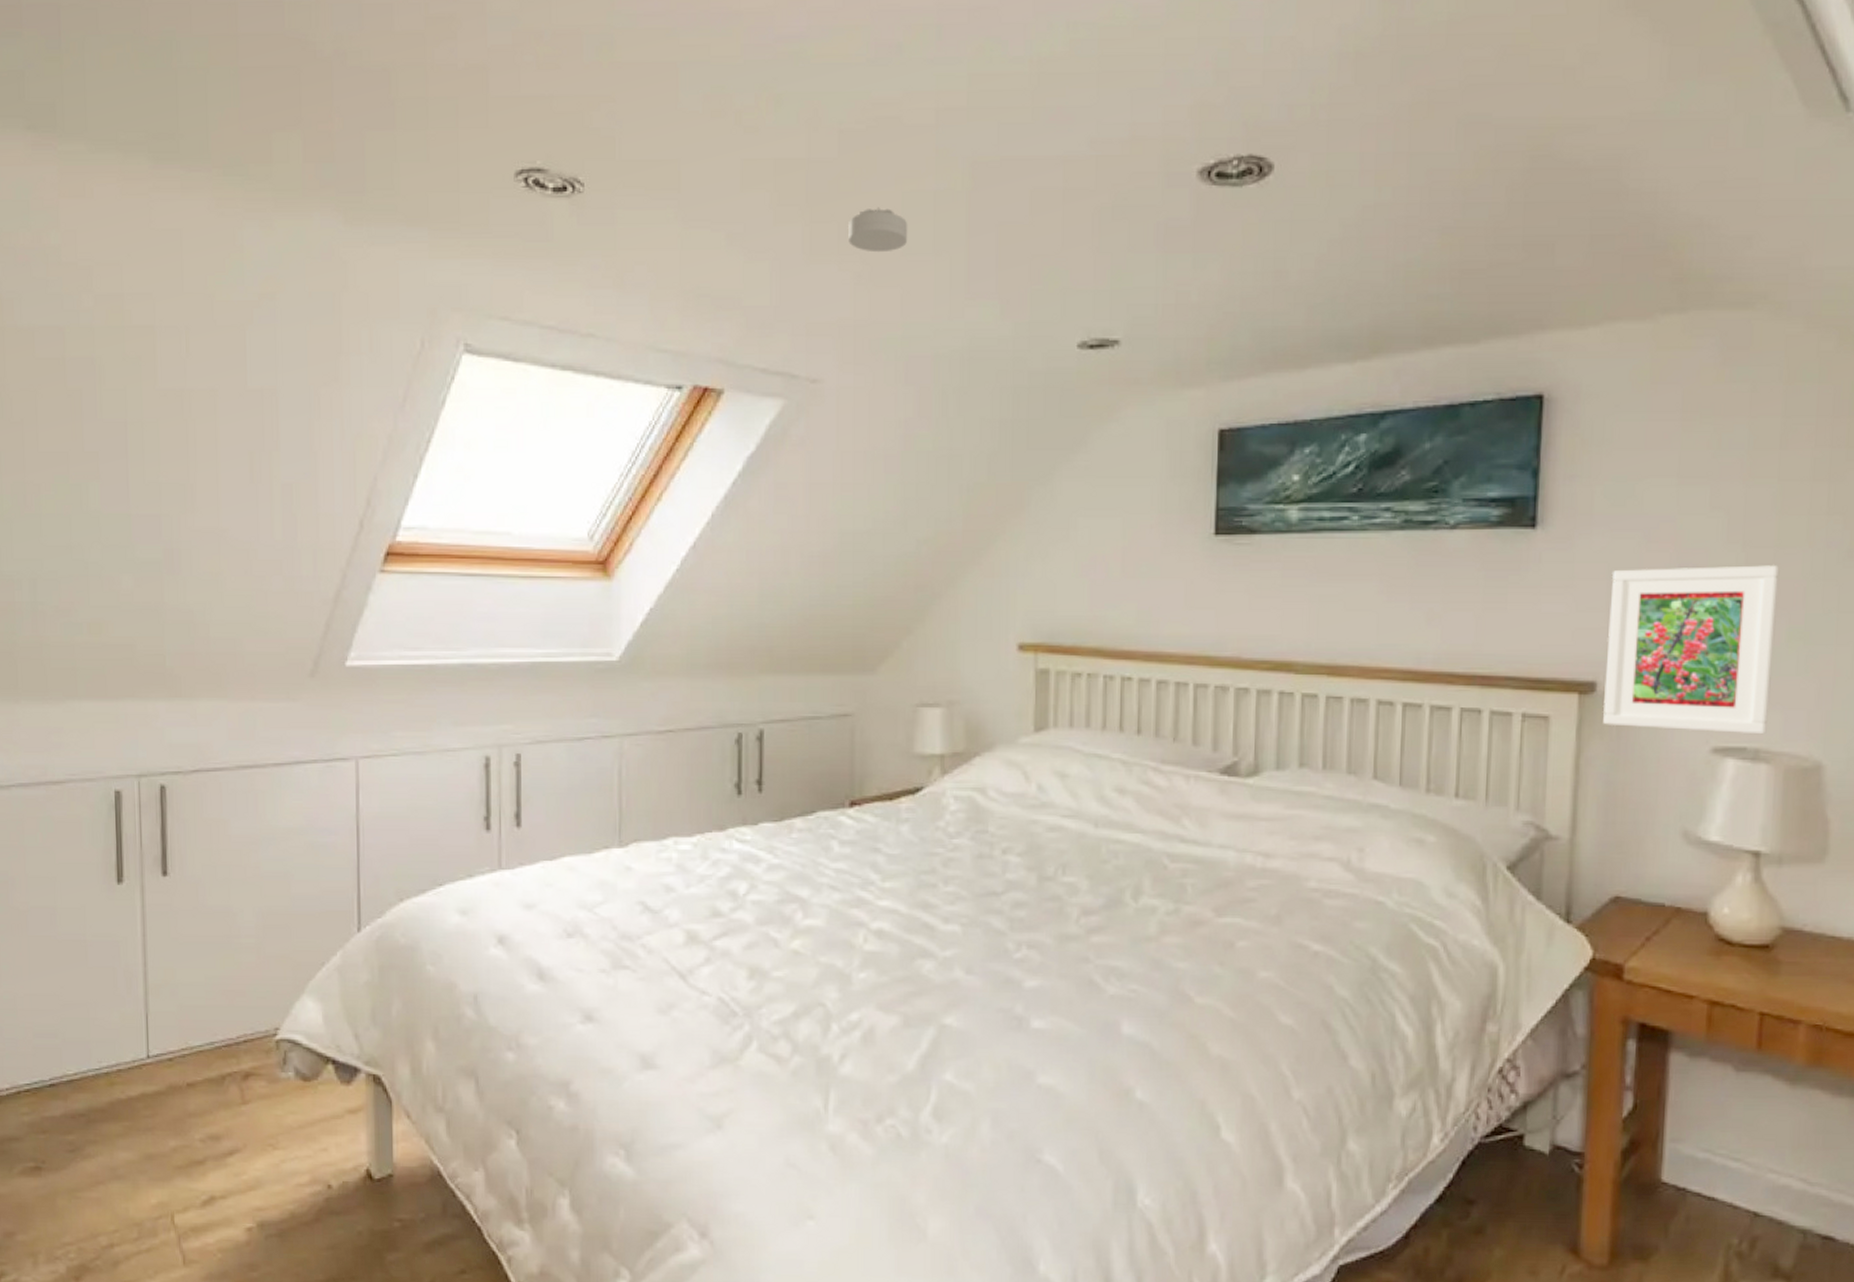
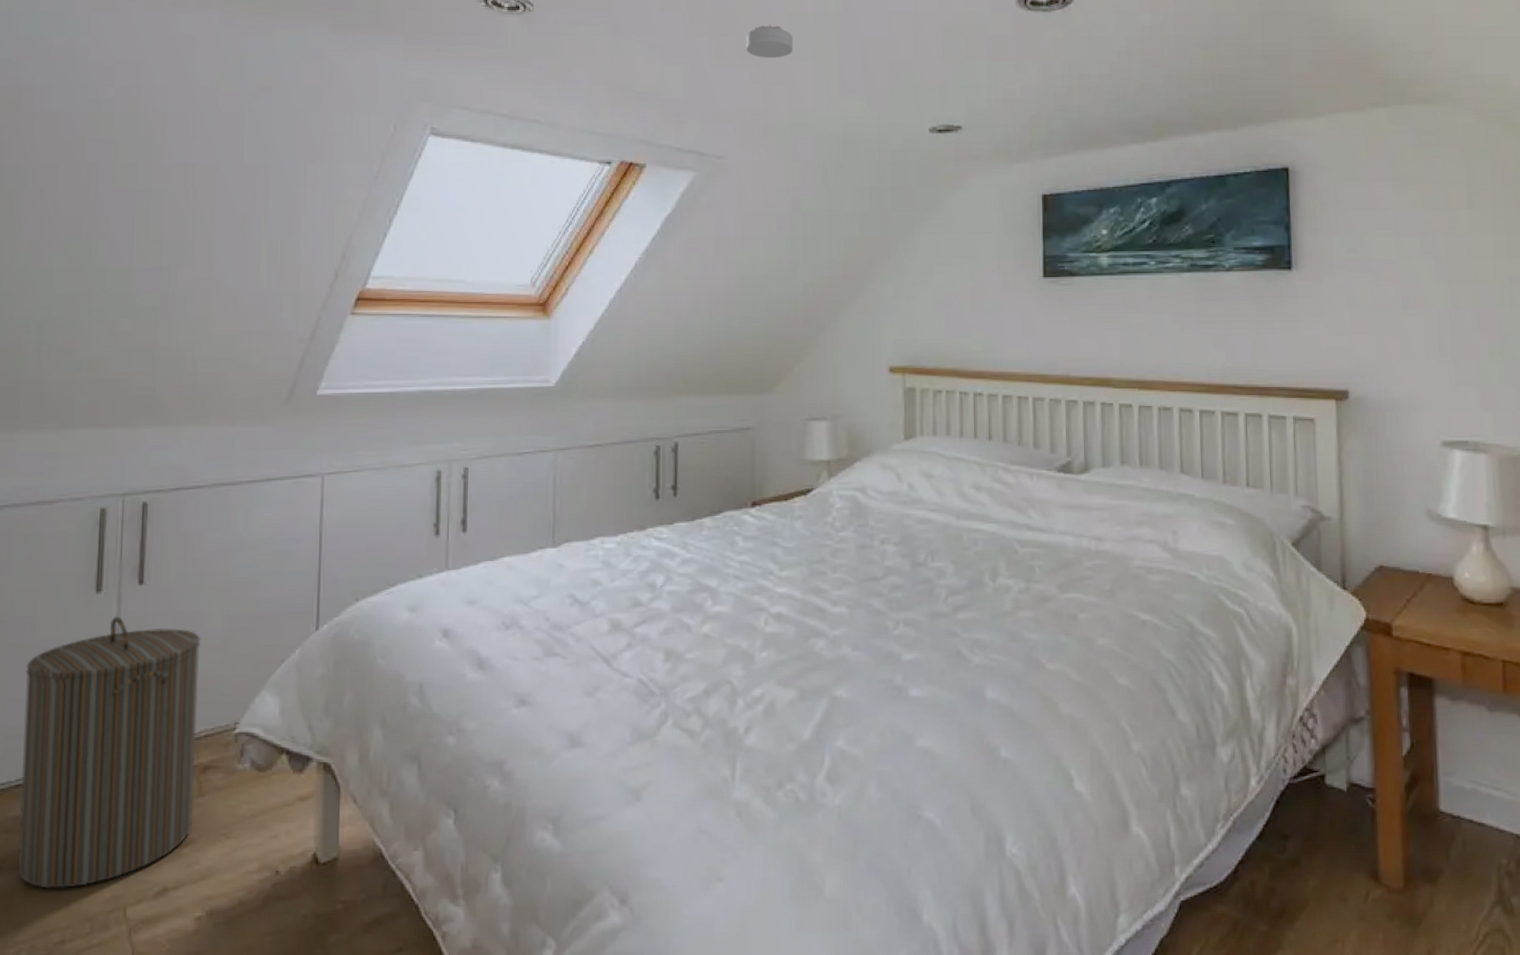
laundry hamper: none [50,910,237,1192] -> present [18,616,201,889]
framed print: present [1603,565,1780,735] -> none [1353,297,1482,431]

